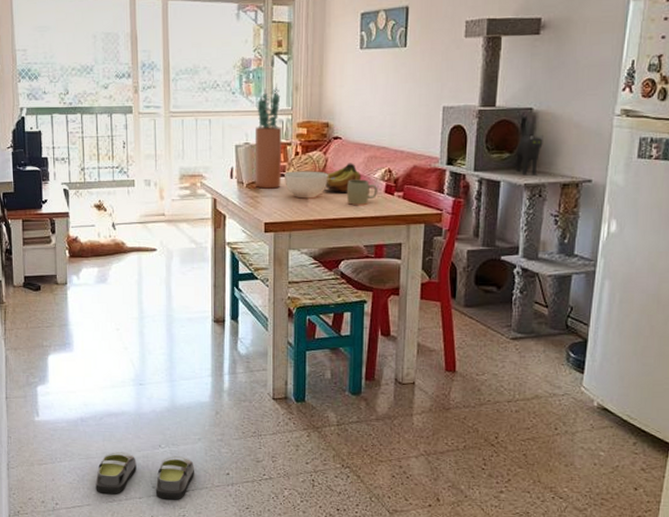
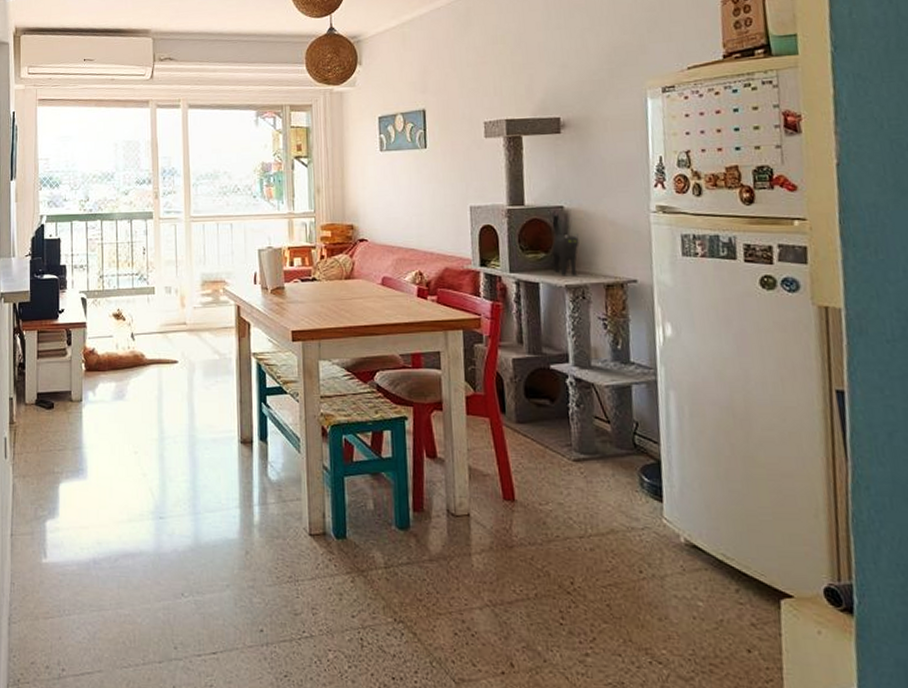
slippers: present [95,451,194,500] -> none [108,601,223,665]
vase: present [254,83,282,189] -> none [277,186,307,294]
bowl: present [285,171,329,199] -> none [311,275,357,304]
fruit: present [325,163,362,193] -> none [354,266,392,298]
mug: present [346,179,377,205] -> none [376,283,409,310]

